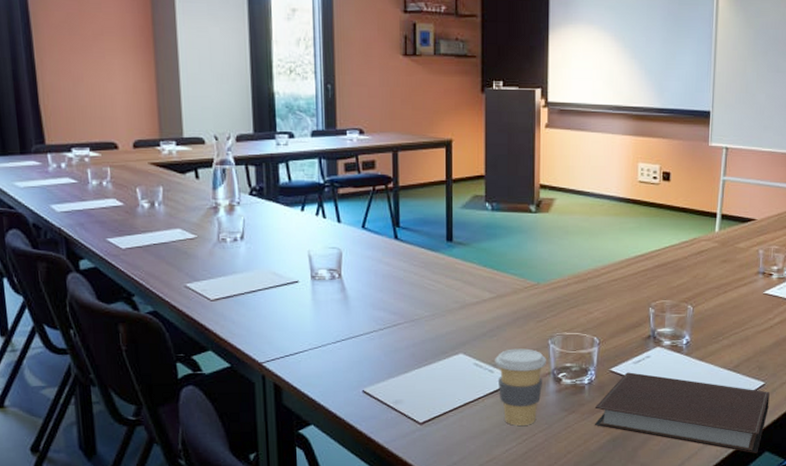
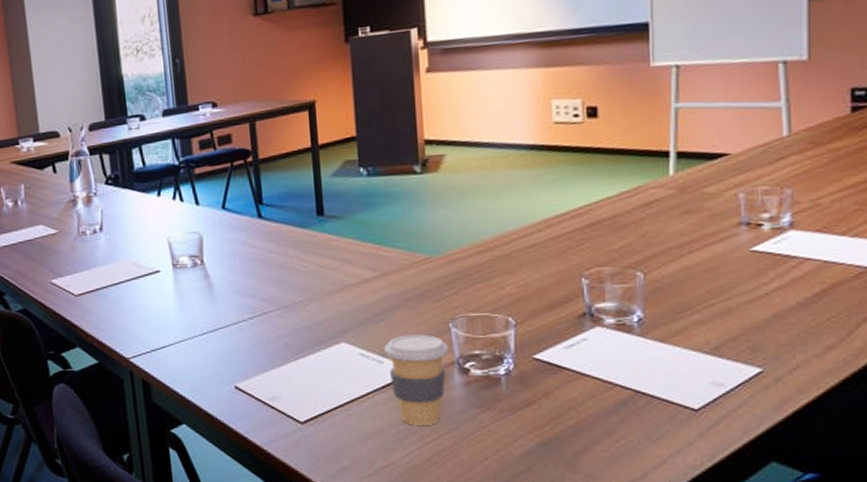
notebook: present [594,372,770,453] -> none [515,359,772,463]

